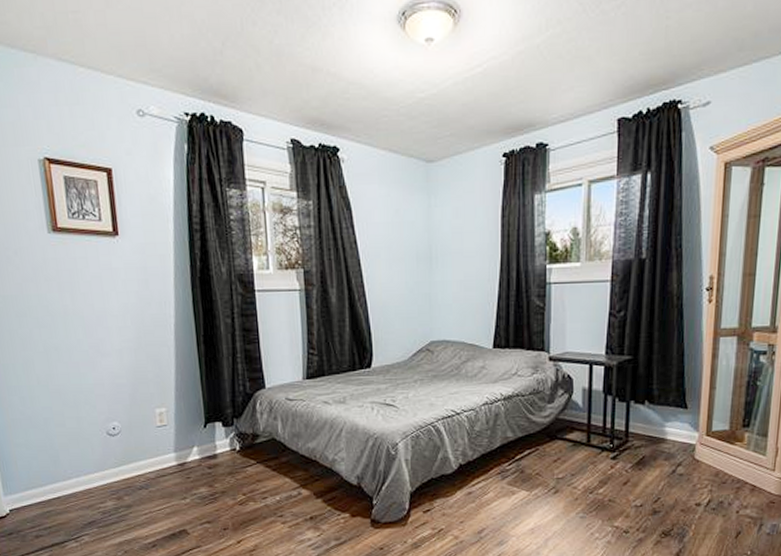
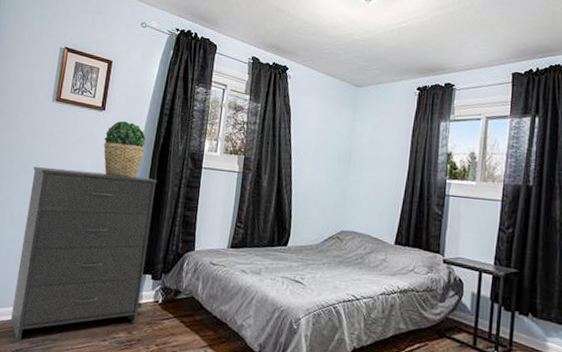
dresser: none [47,312,217,514] -> present [11,167,157,342]
potted plant: none [126,245,181,316] -> present [103,121,146,179]

